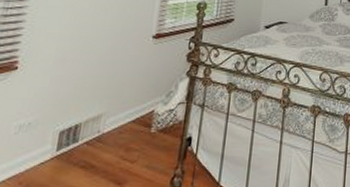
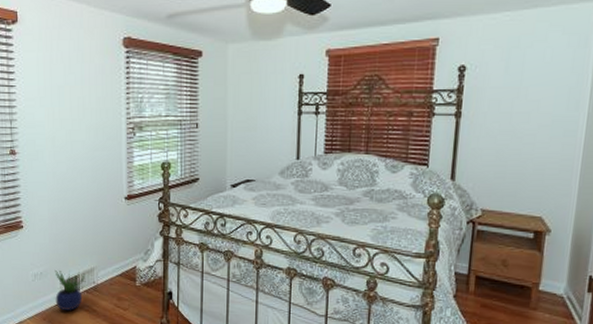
potted plant: none [41,120,90,169] -> present [54,270,86,311]

